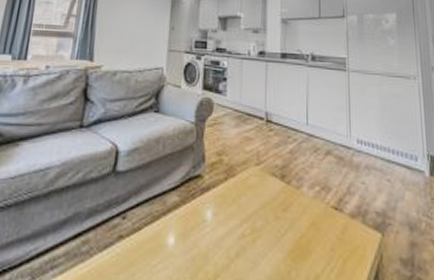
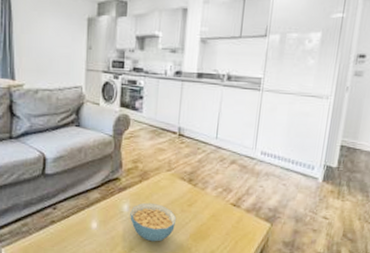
cereal bowl: none [214,207,270,264] -> present [130,202,177,242]

